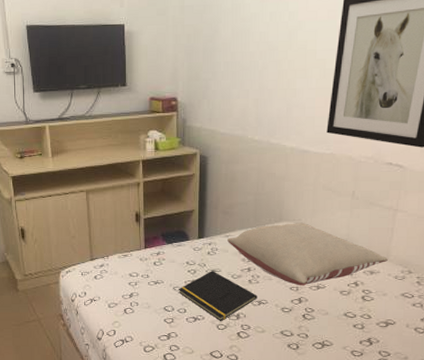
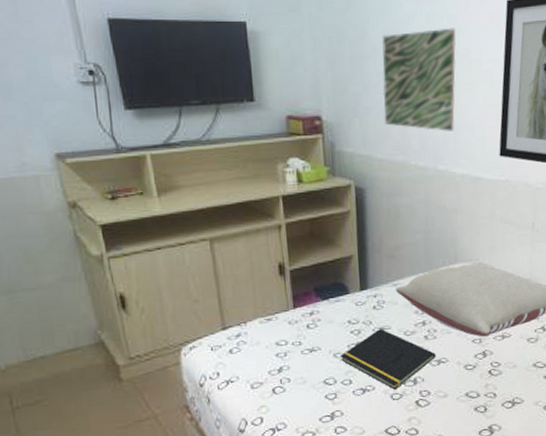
wall art: none [228,23,296,111] -> present [382,28,456,131]

